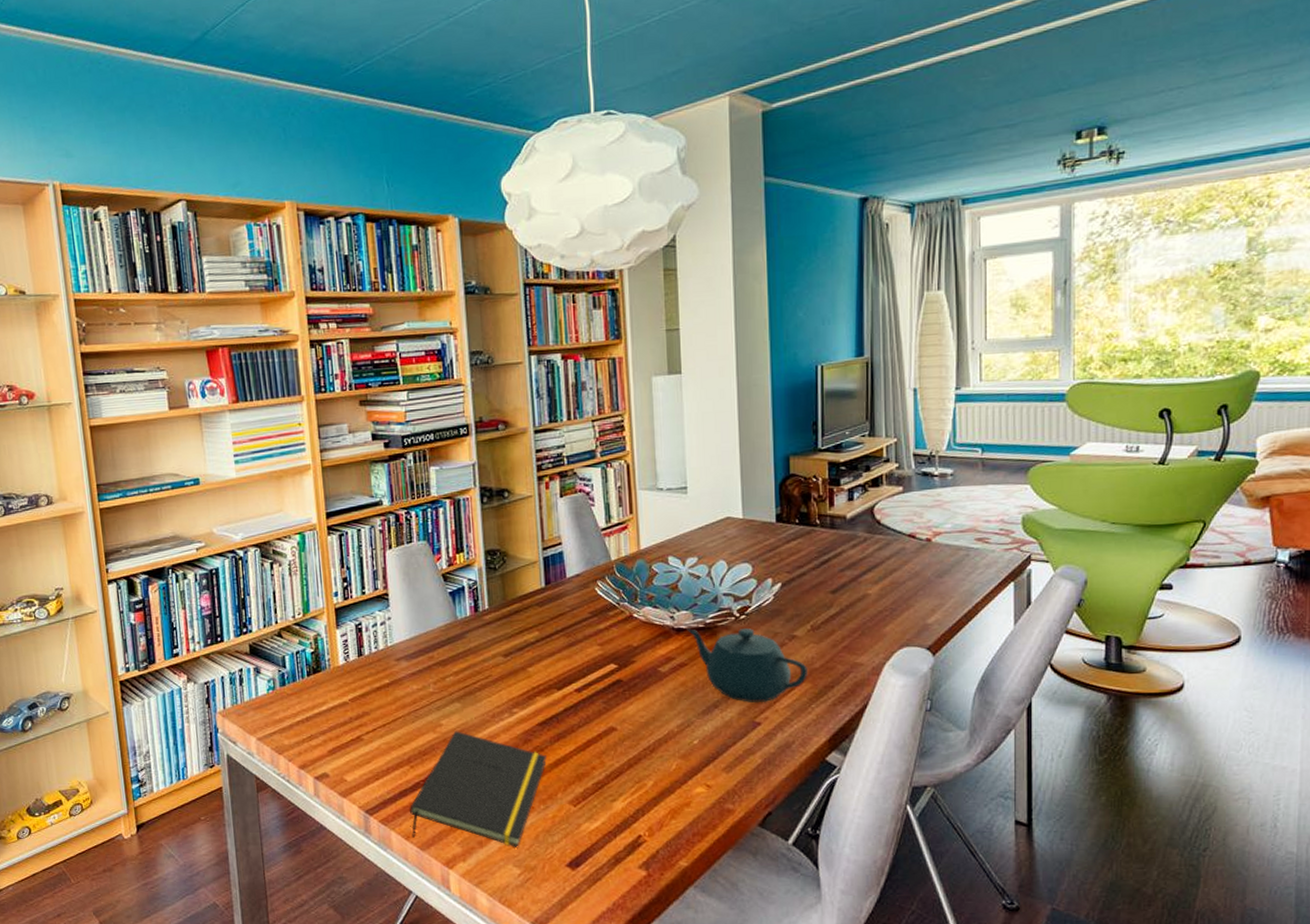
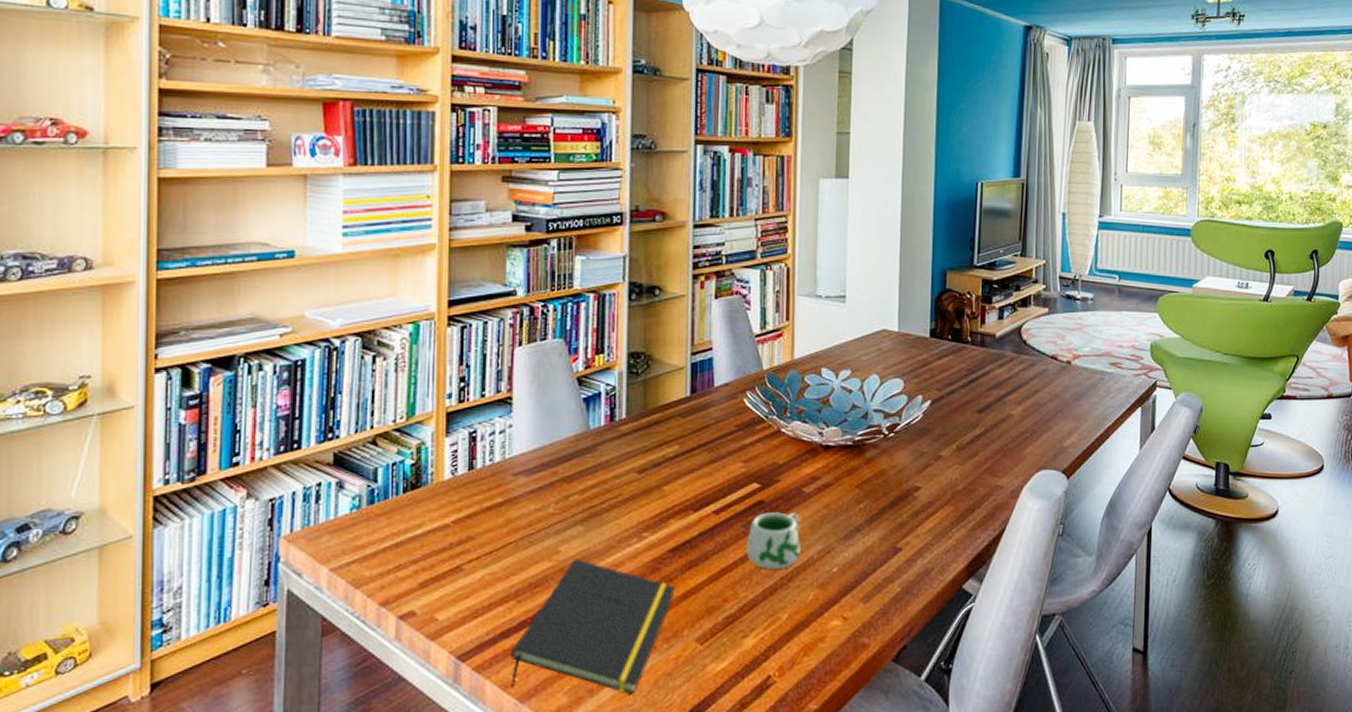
mug: none [609,690,662,741] -> present [746,512,802,569]
teapot: present [688,628,808,704] -> none [836,446,951,528]

